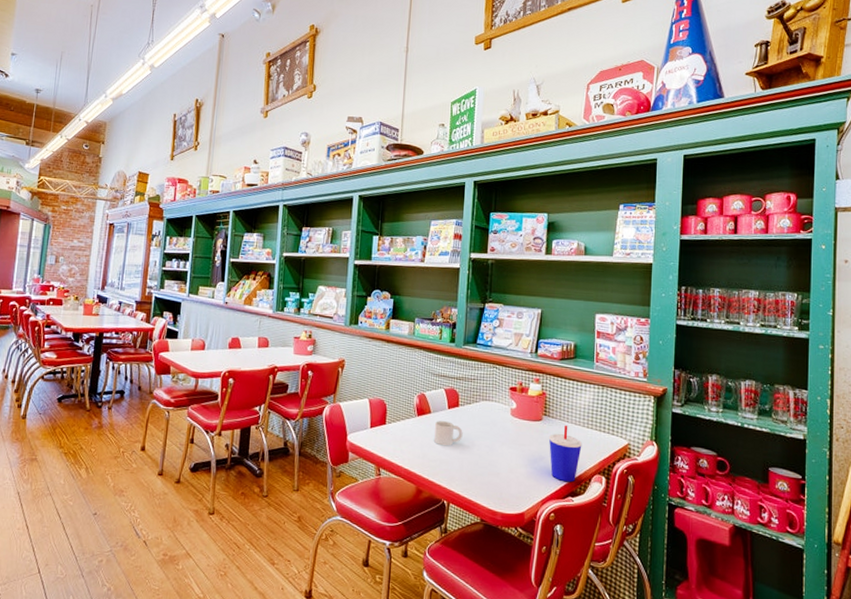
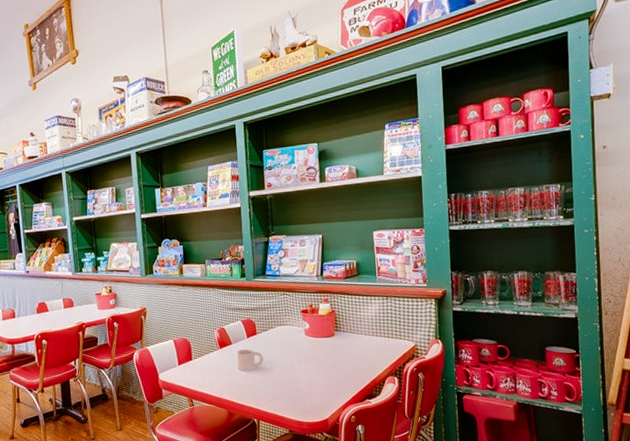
beverage cup: present [549,425,582,482] -> none [343,336,374,387]

